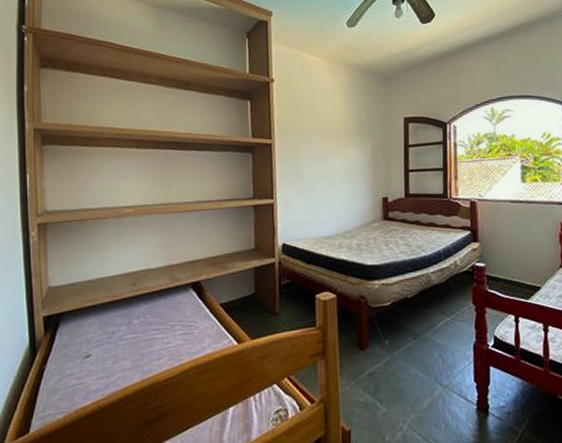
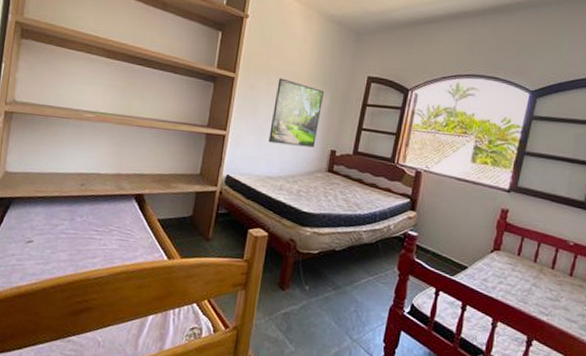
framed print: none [316,135,366,203] -> present [268,78,324,148]

